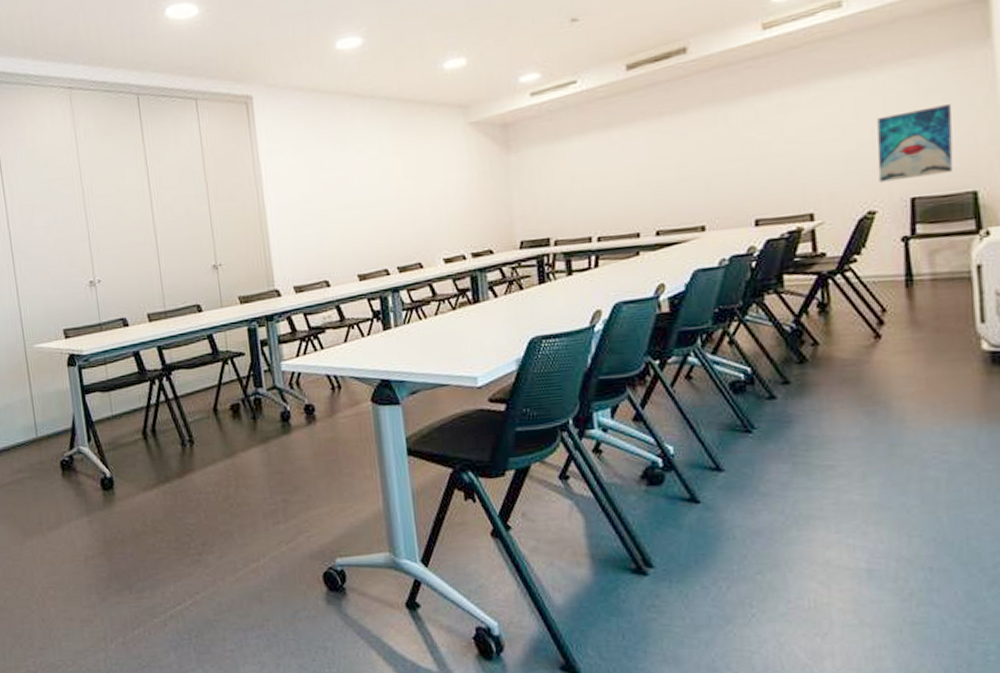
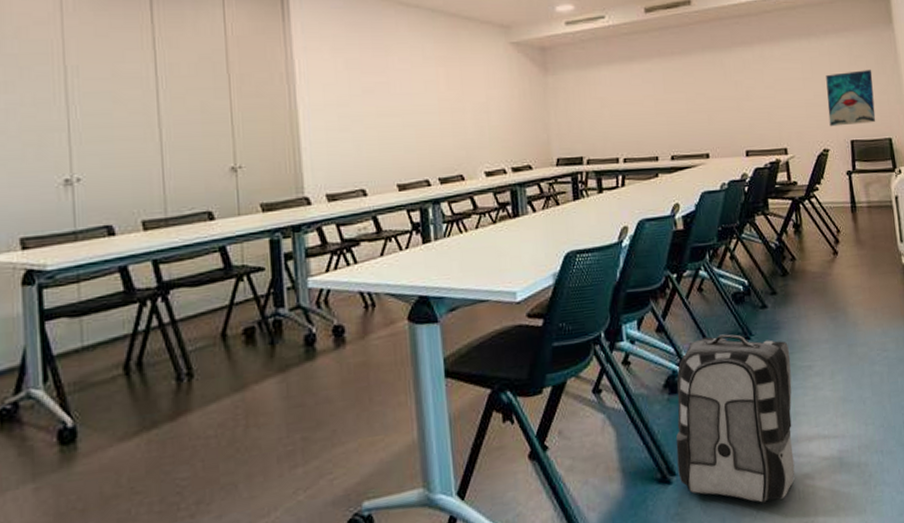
backpack: none [654,426,806,608] -> present [676,334,795,504]

